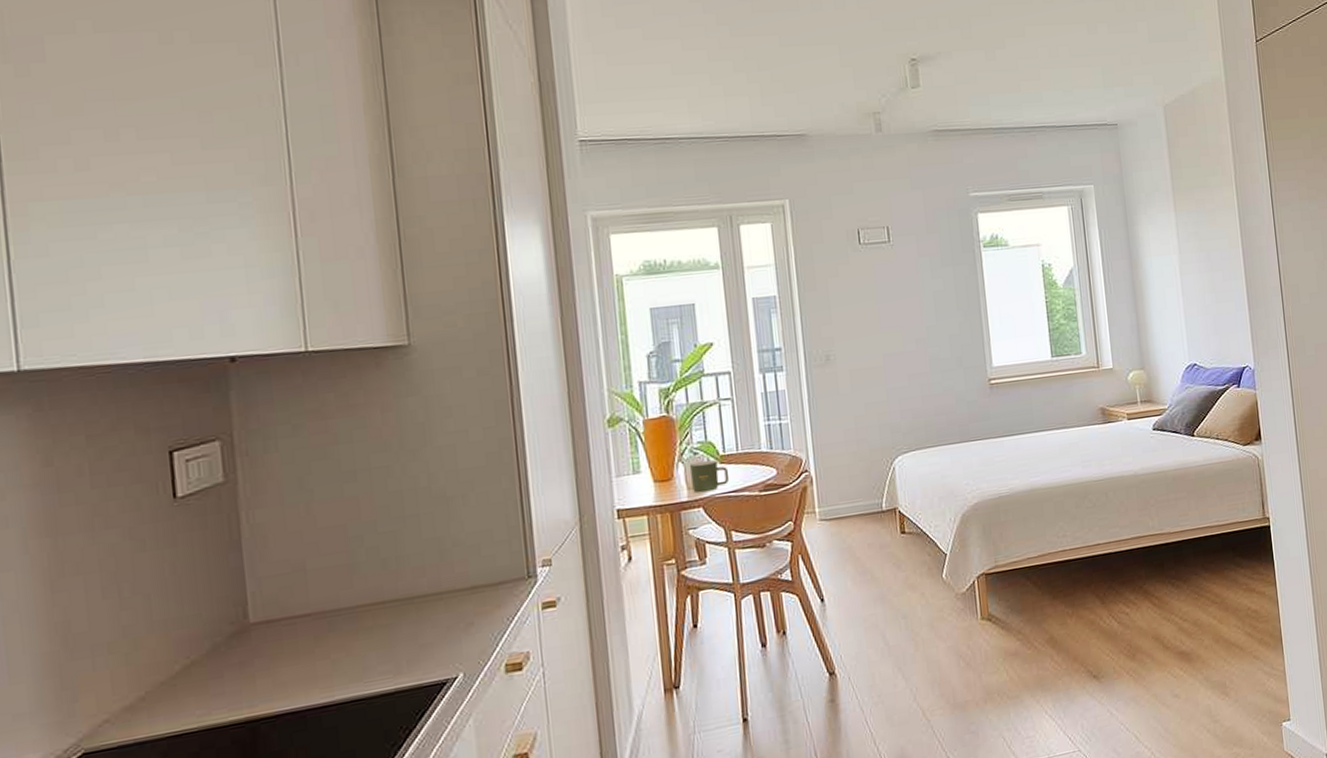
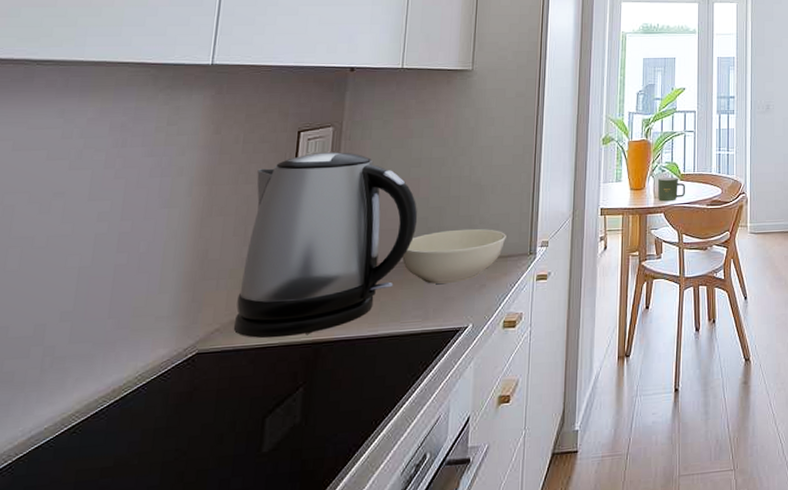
kettle: none [120,472,366,726] -> present [233,152,418,339]
bowl: none [351,551,493,630] -> present [402,228,506,285]

